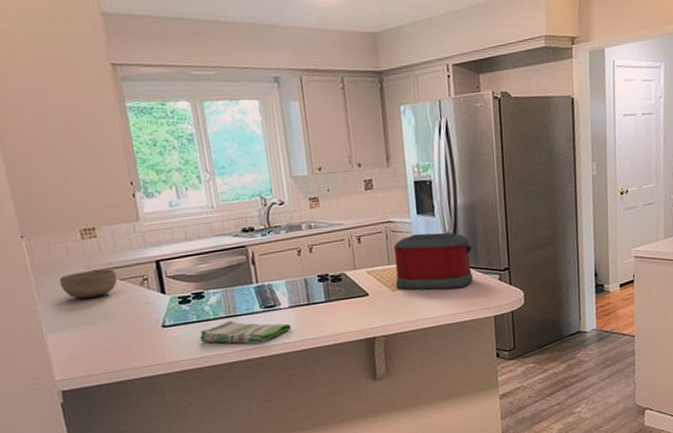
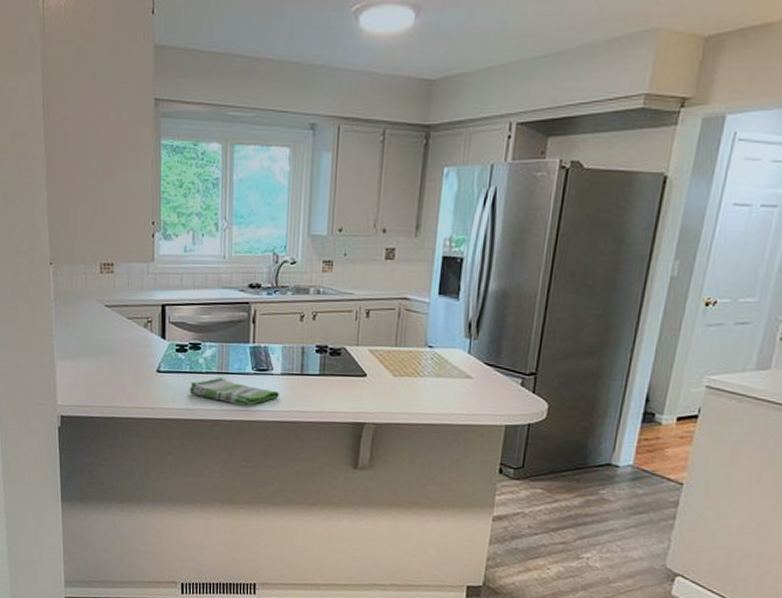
bowl: present [60,269,117,299] -> none [76,305,124,332]
toaster: present [393,232,473,290] -> none [399,316,498,386]

